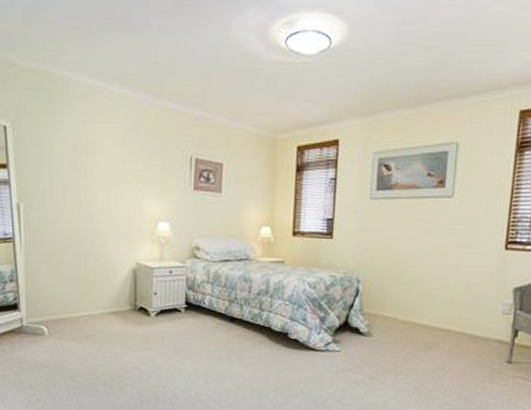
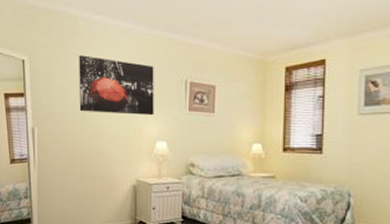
wall art: none [70,124,156,194] -> present [79,55,154,116]

